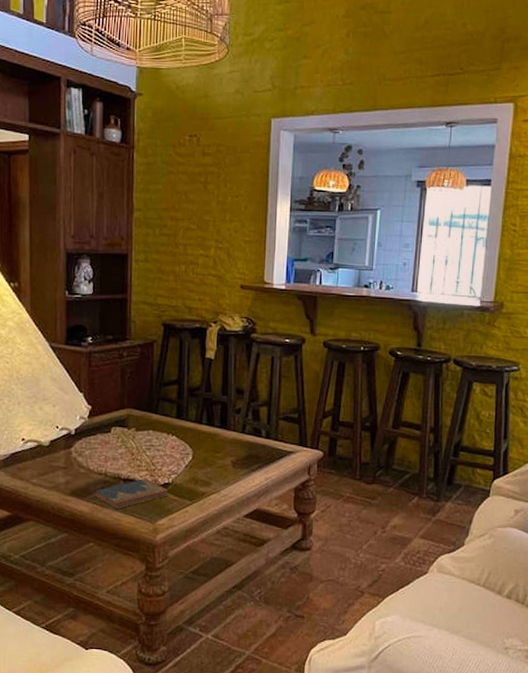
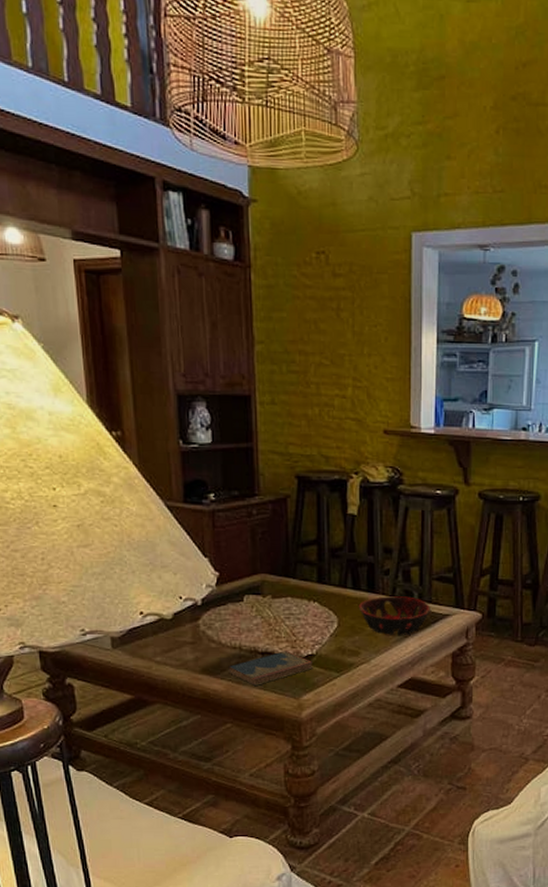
decorative bowl: none [211,433,276,469] -> present [358,596,430,635]

